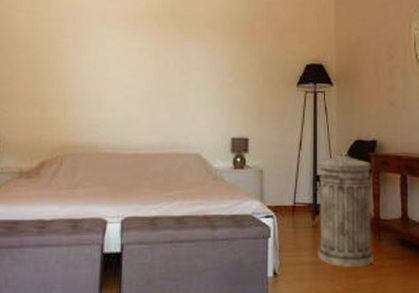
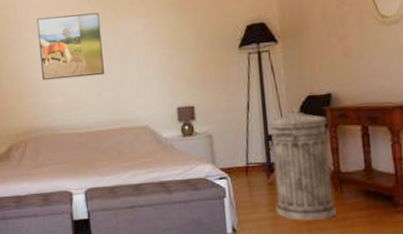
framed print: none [93,25,164,95] -> present [36,12,104,81]

